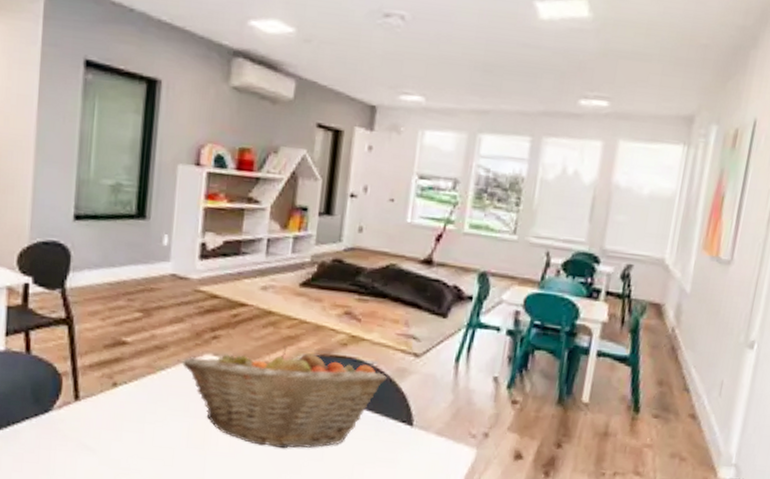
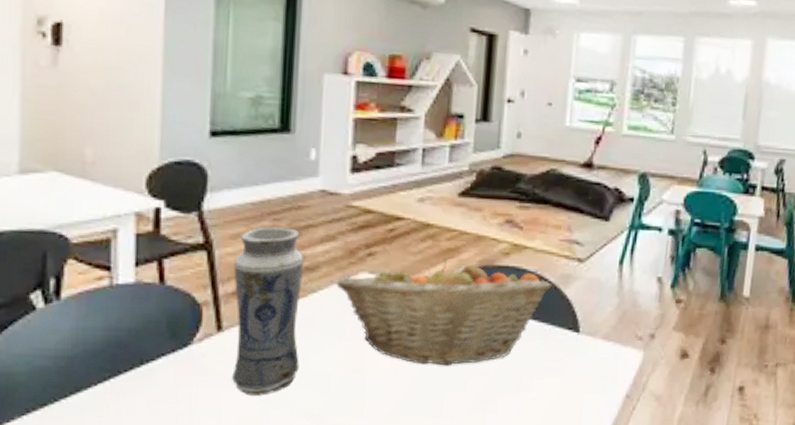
vase: none [86,305,155,463] -> present [232,226,305,396]

